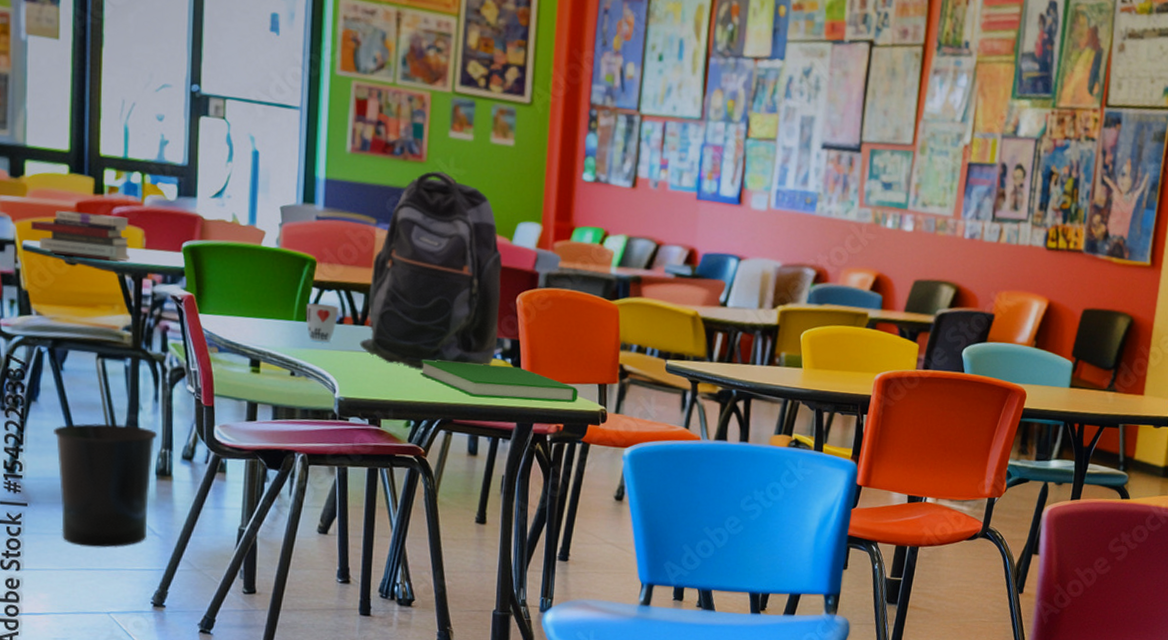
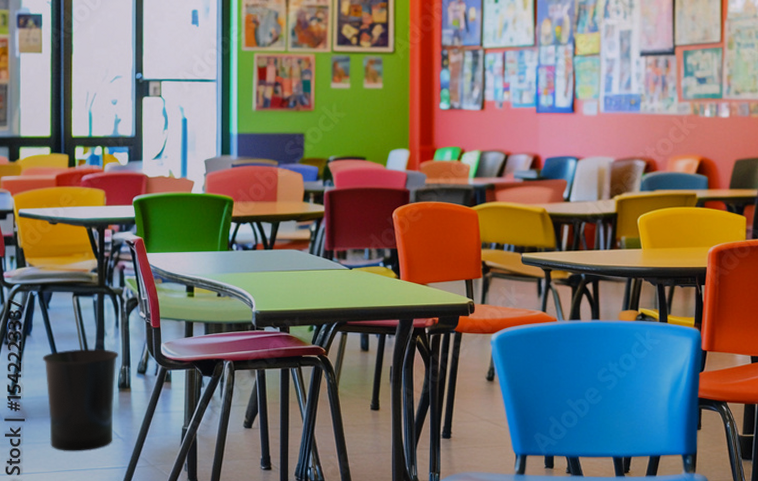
books: present [30,210,129,261] -> none [24,182,95,218]
cup: present [306,303,339,343] -> none [227,235,252,267]
backpack: present [359,171,502,369] -> none [270,116,380,281]
book: present [420,359,578,403] -> none [319,271,449,301]

